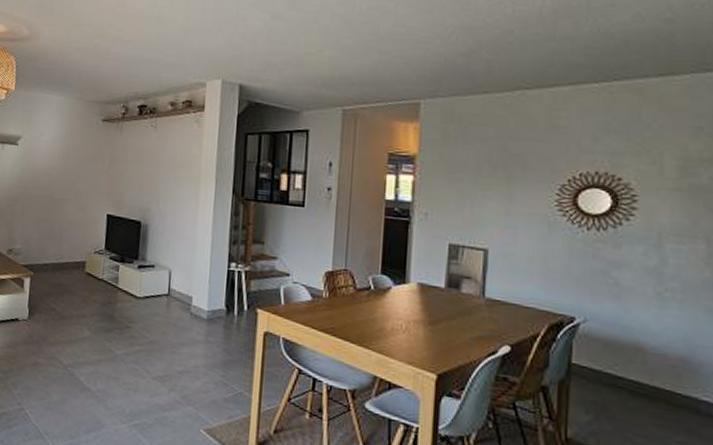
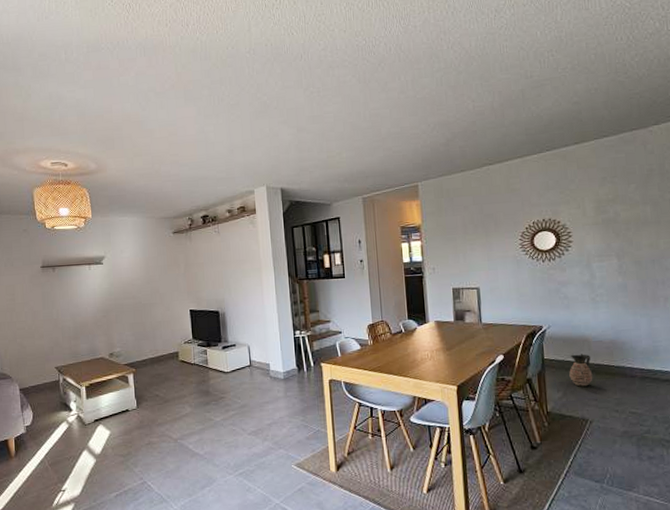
ceramic jug: none [607,365,645,415] -> present [569,354,593,387]

